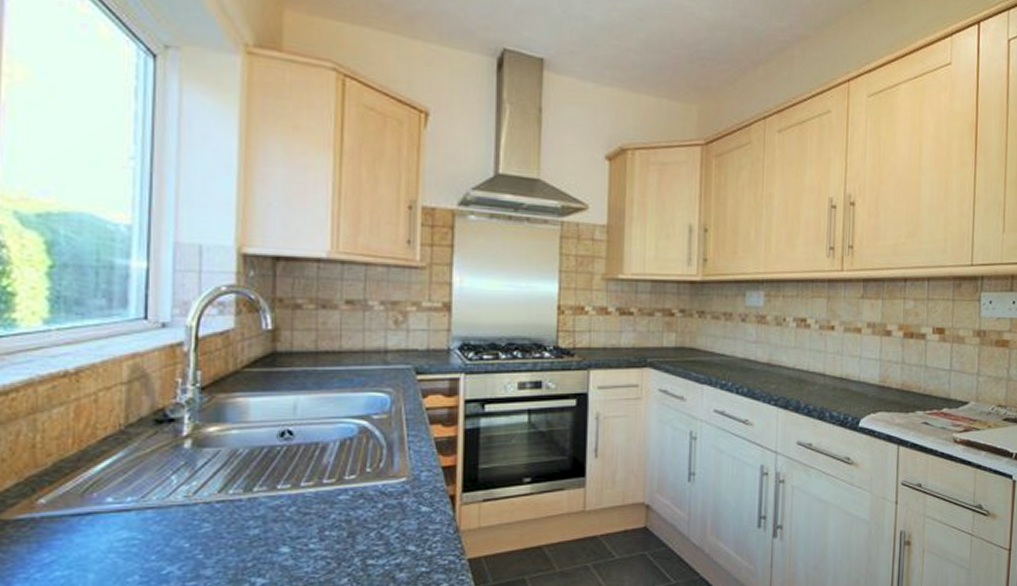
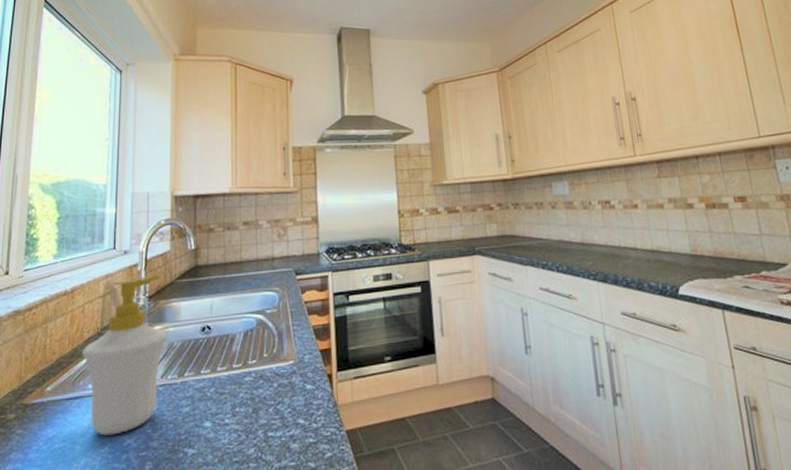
soap bottle: none [95,360,228,562] -> present [82,275,167,436]

